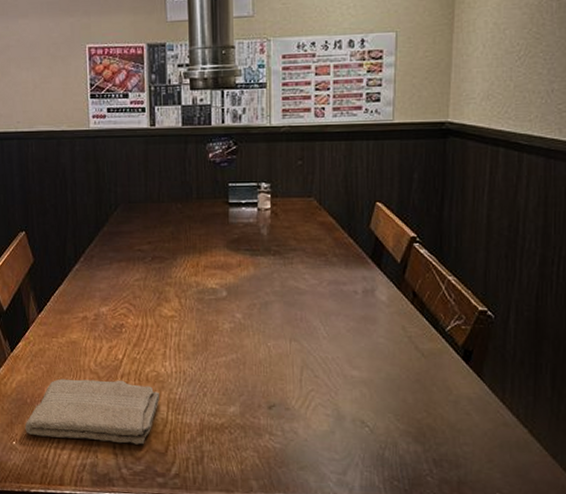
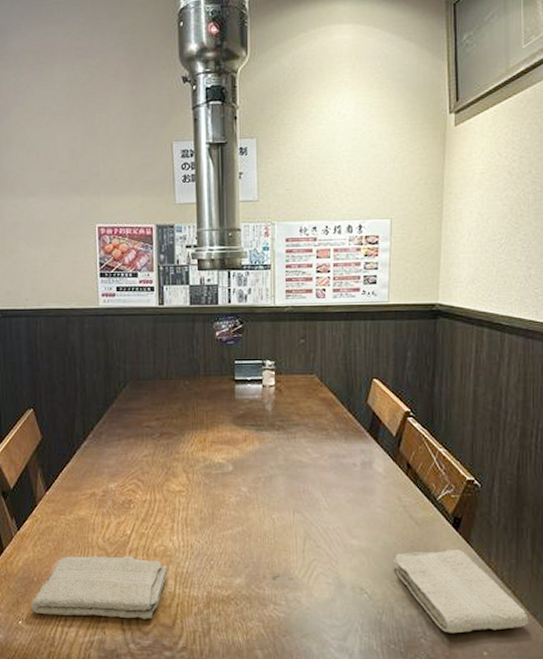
washcloth: none [397,382,548,473] -> present [393,548,529,634]

